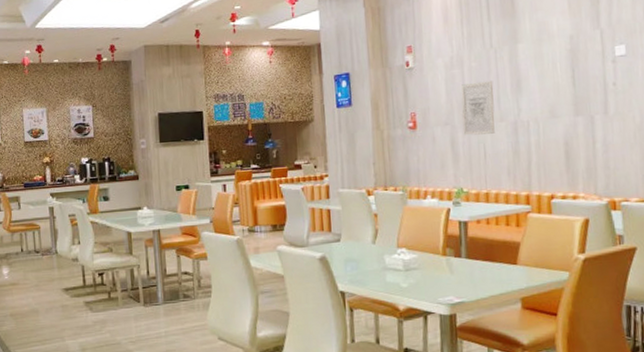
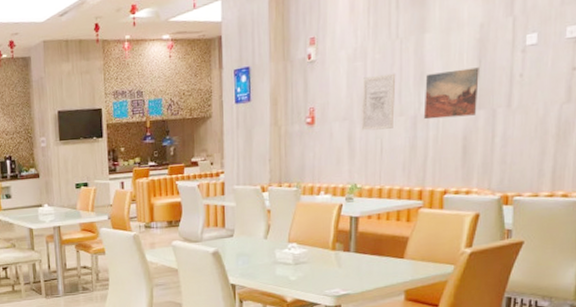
wall art: none [522,76,575,126] -> present [423,67,479,120]

